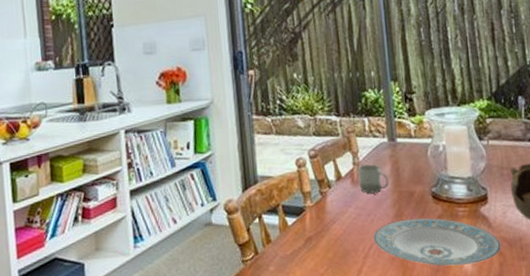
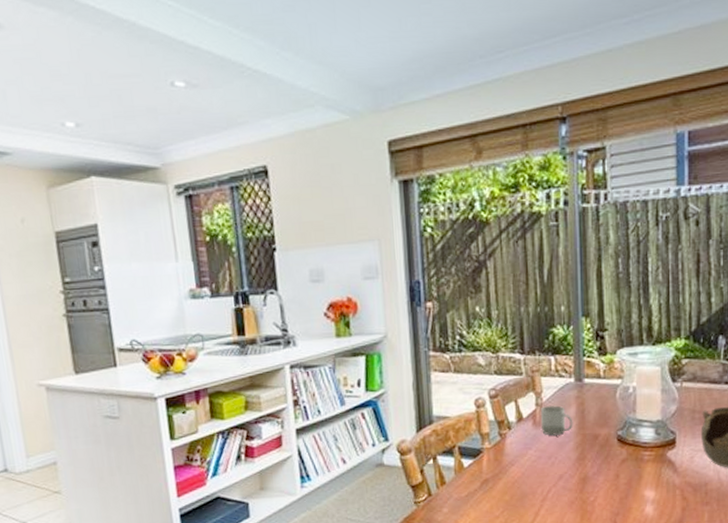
plate: present [373,218,501,266] -> none [553,461,685,510]

